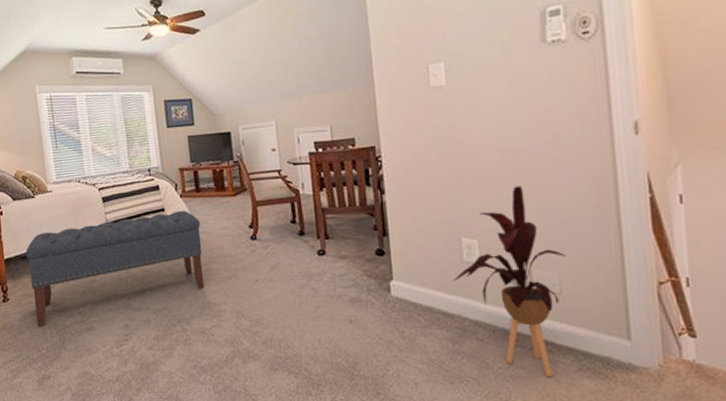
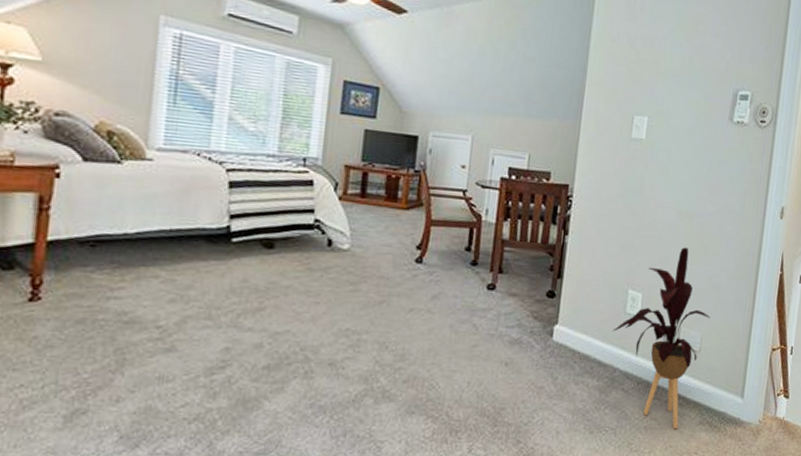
bench: present [25,210,205,327] -> none [82,212,358,341]

